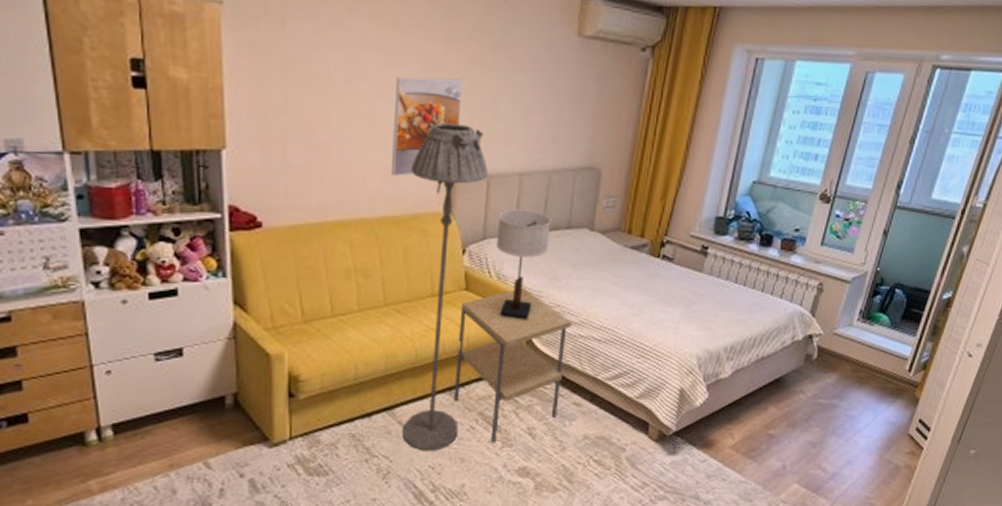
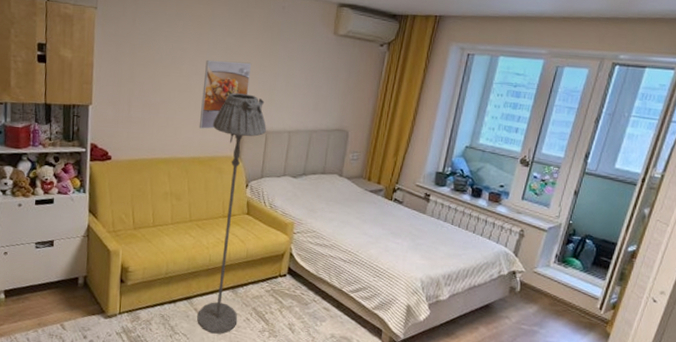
side table: present [454,287,572,443] -> none [235,215,324,333]
table lamp: present [496,209,551,320] -> none [270,157,311,241]

